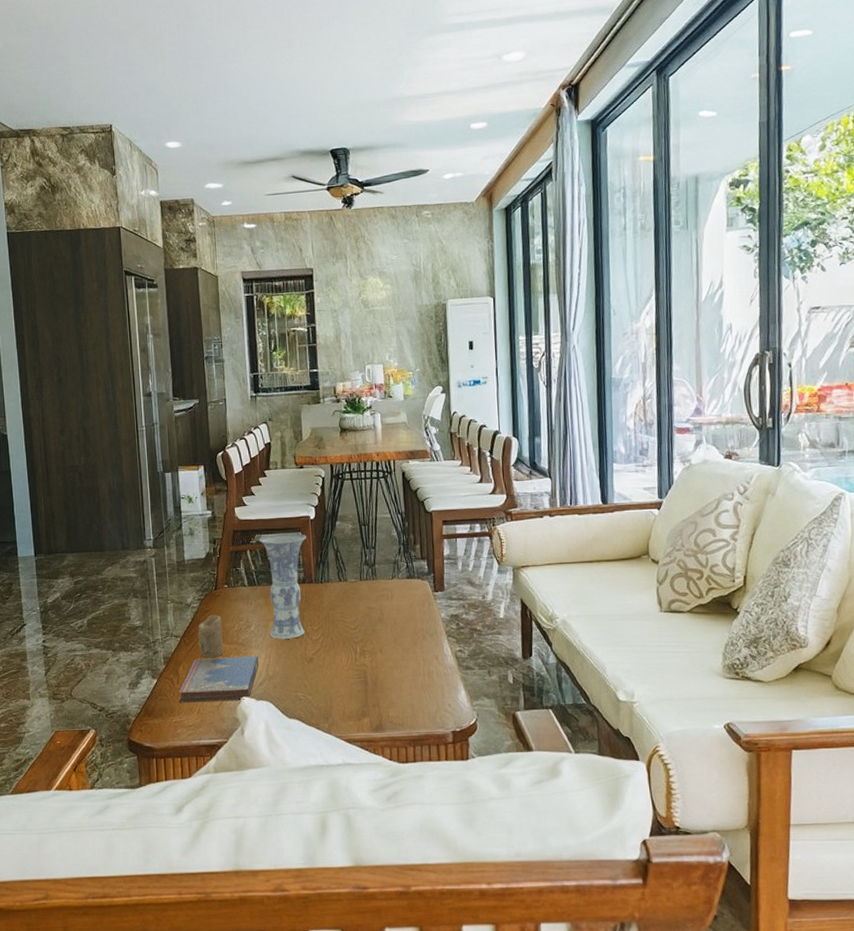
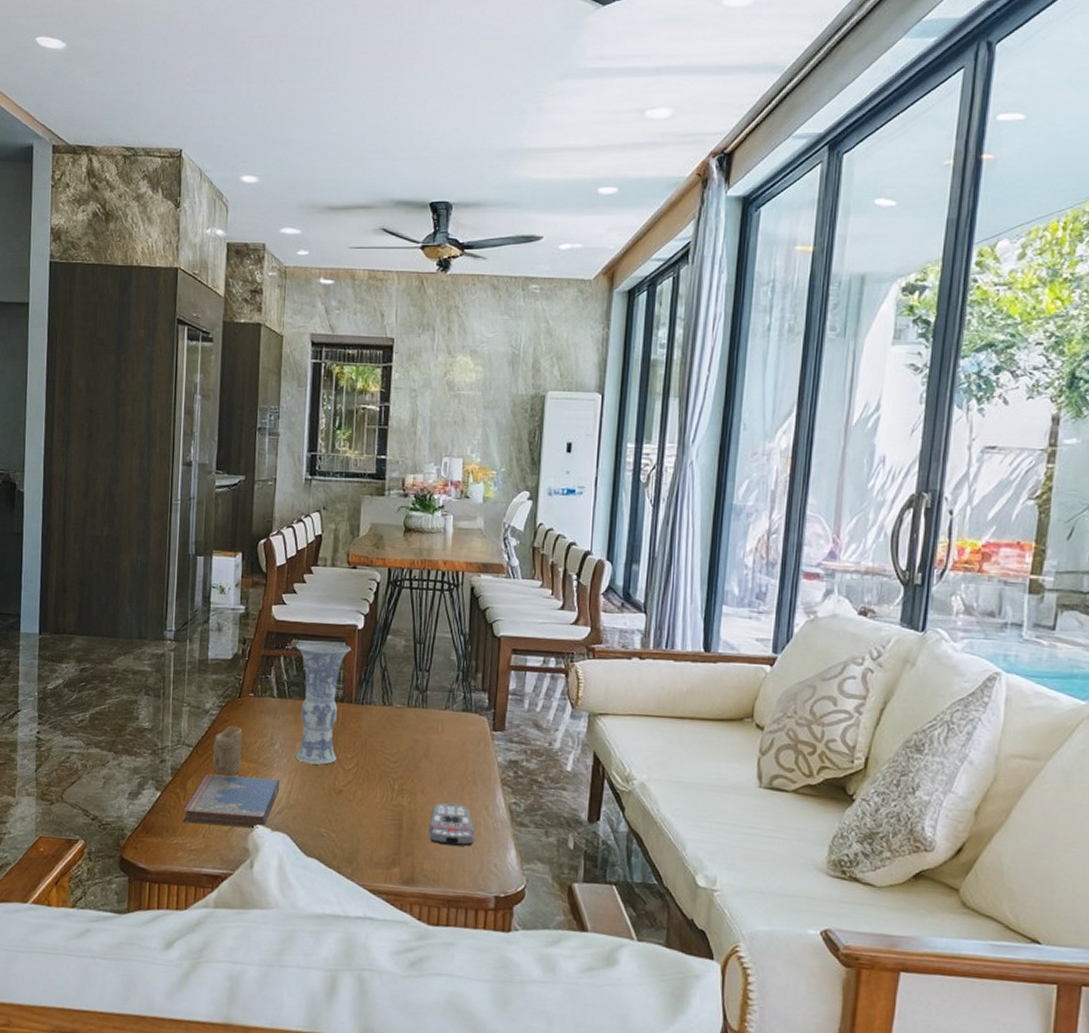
remote control: none [390,657,429,693] -> present [428,802,475,847]

